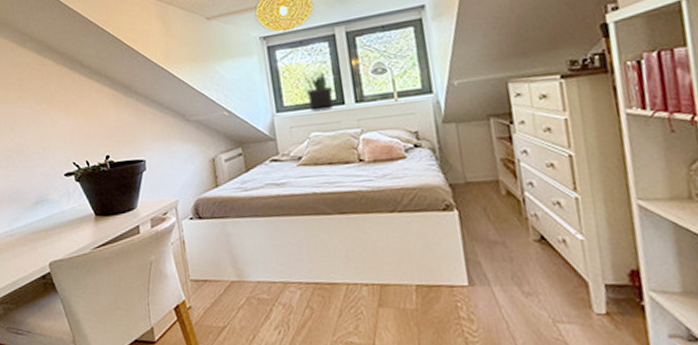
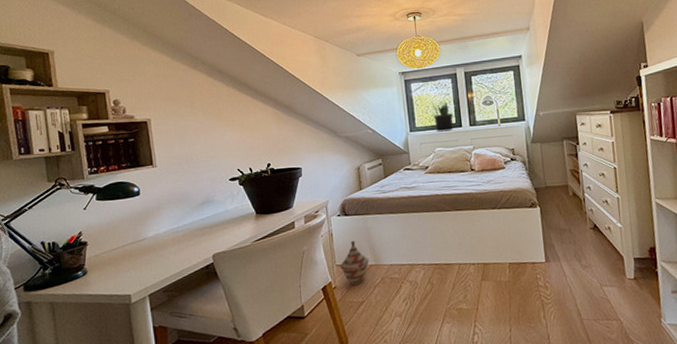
woven basket: none [194,250,231,306] -> present [340,240,370,285]

